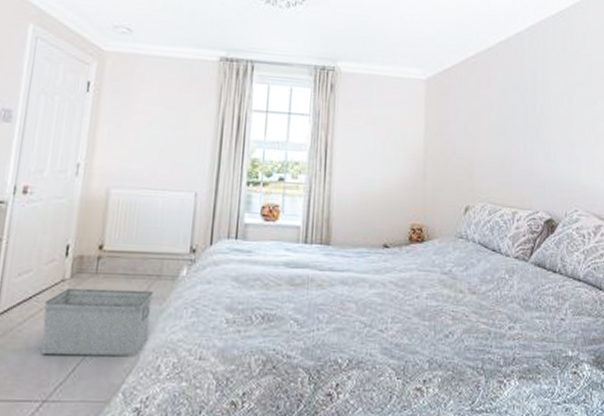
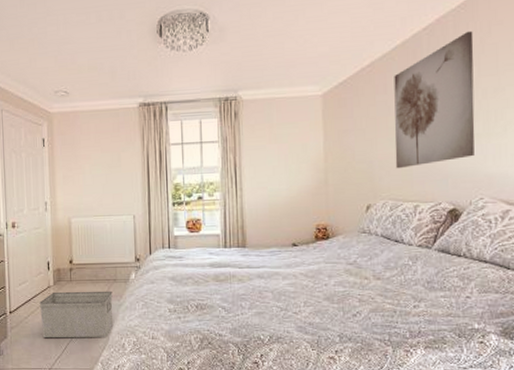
wall art: none [495,39,571,170] -> present [394,30,475,169]

